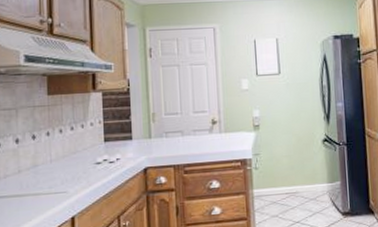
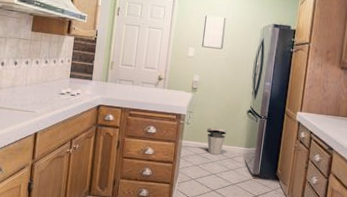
trash can: none [279,166,303,199] -> present [206,127,227,155]

